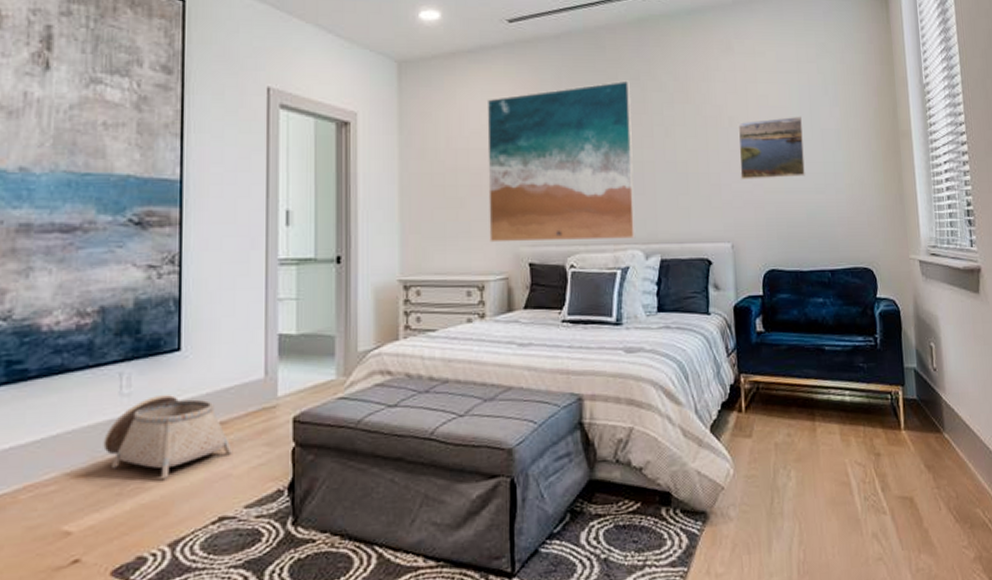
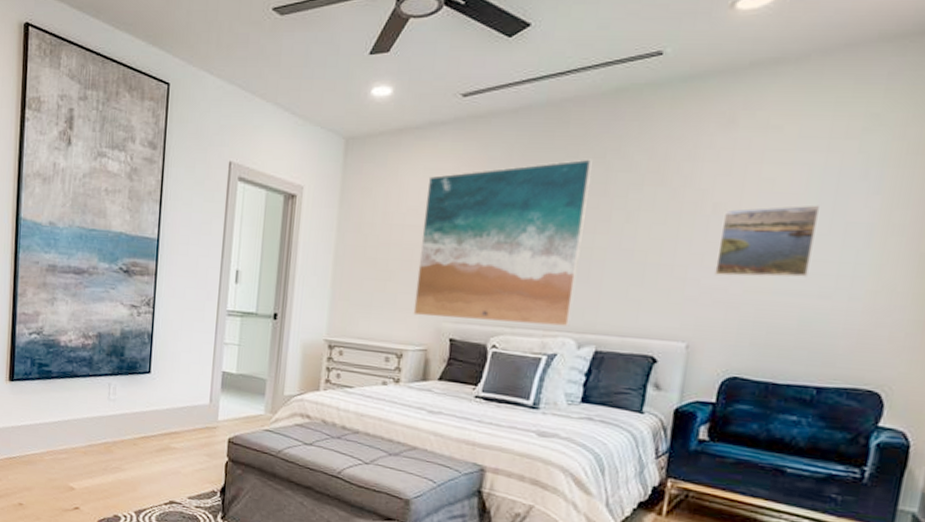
basket: present [103,395,233,478] -> none [96,404,183,465]

